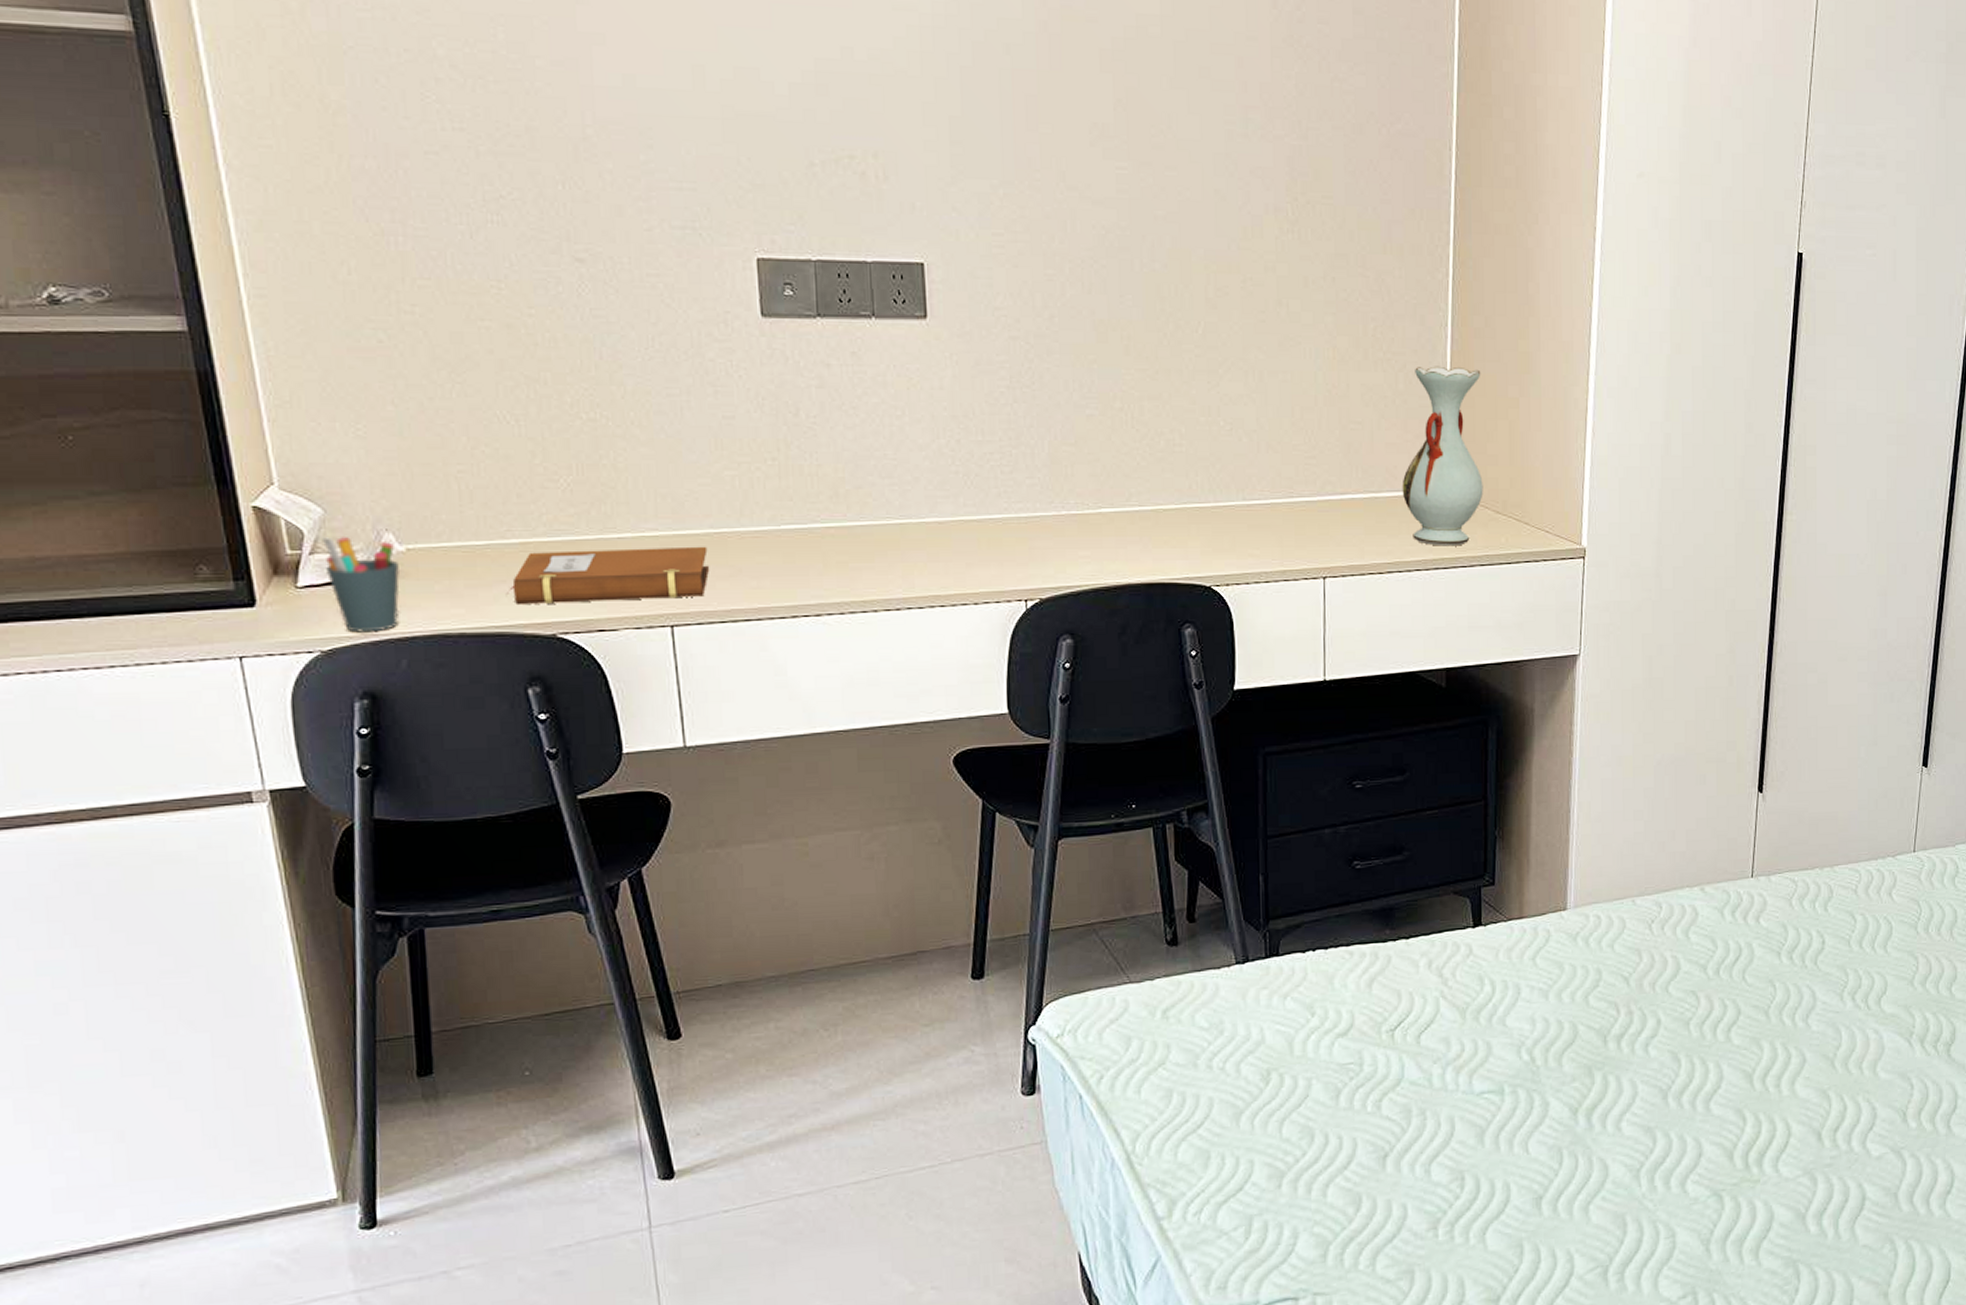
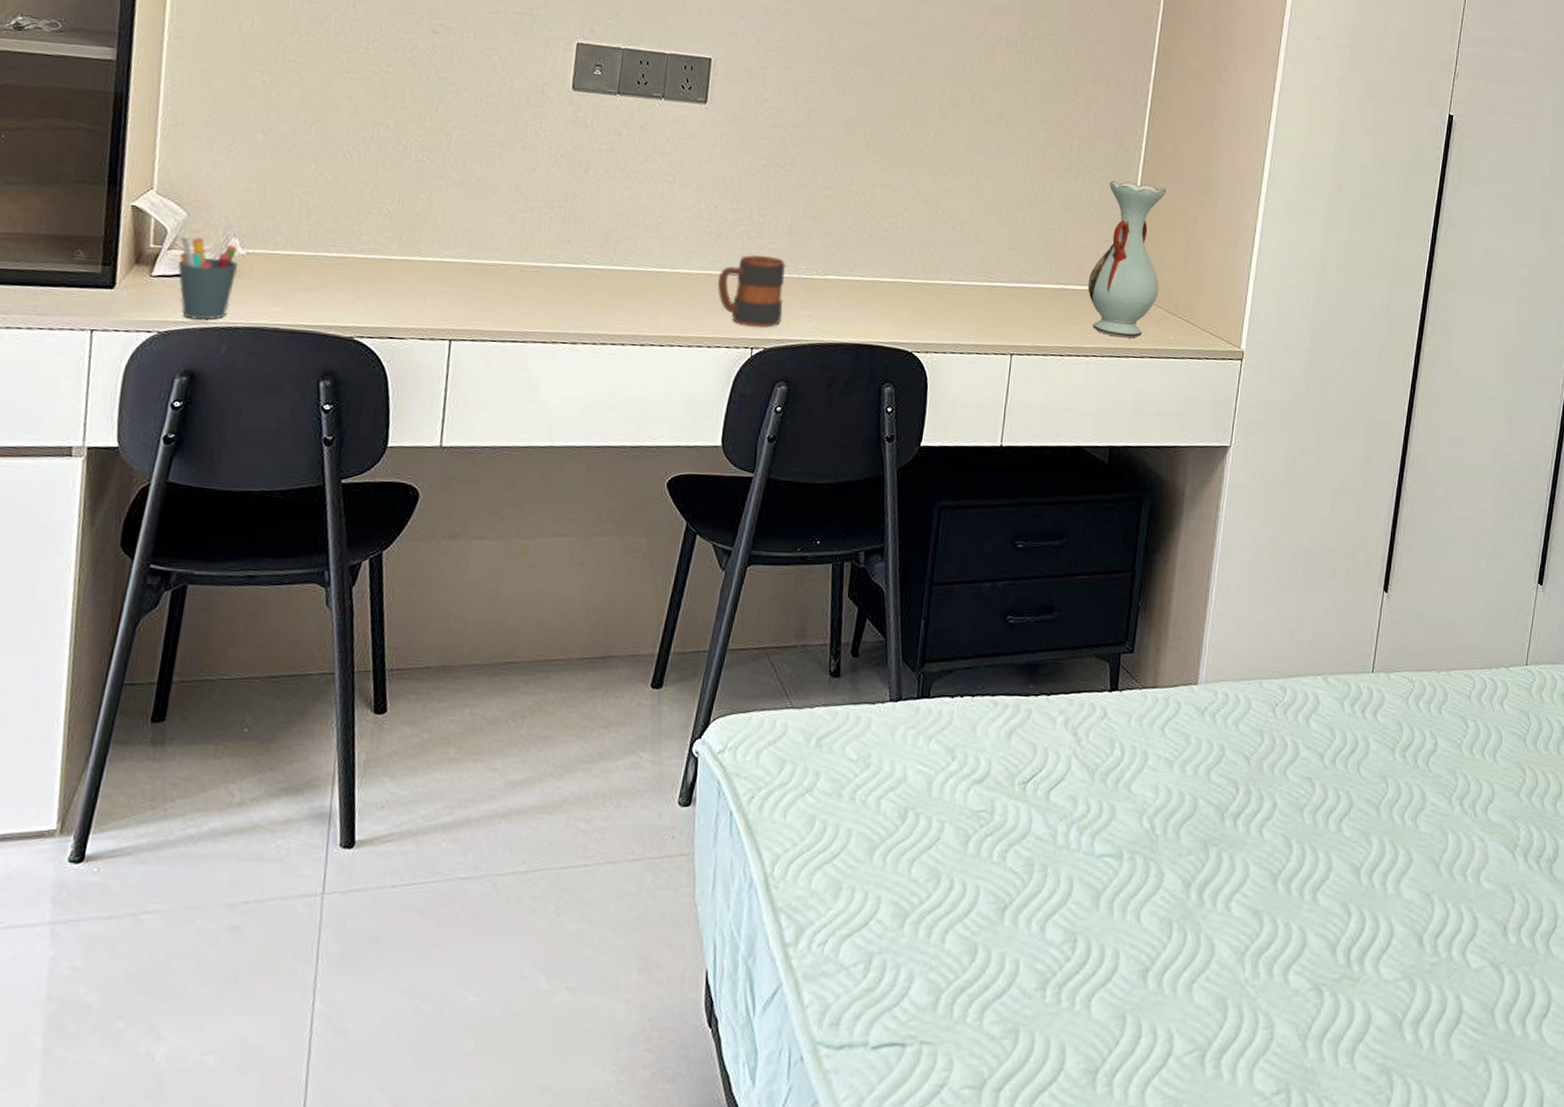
notebook: present [507,546,709,604] -> none [320,265,493,317]
mug: none [973,493,1055,577] -> present [717,255,786,328]

